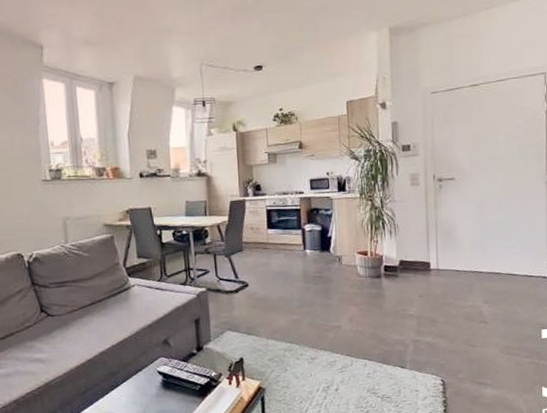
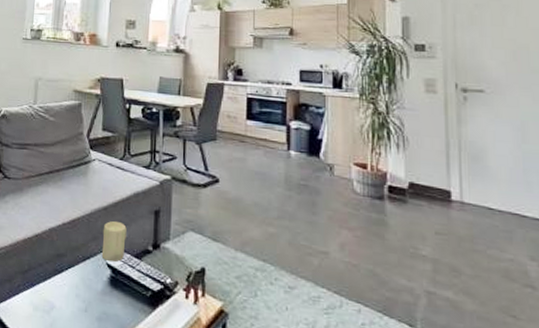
candle: none [150,335,172,370] -> present [101,221,127,263]

